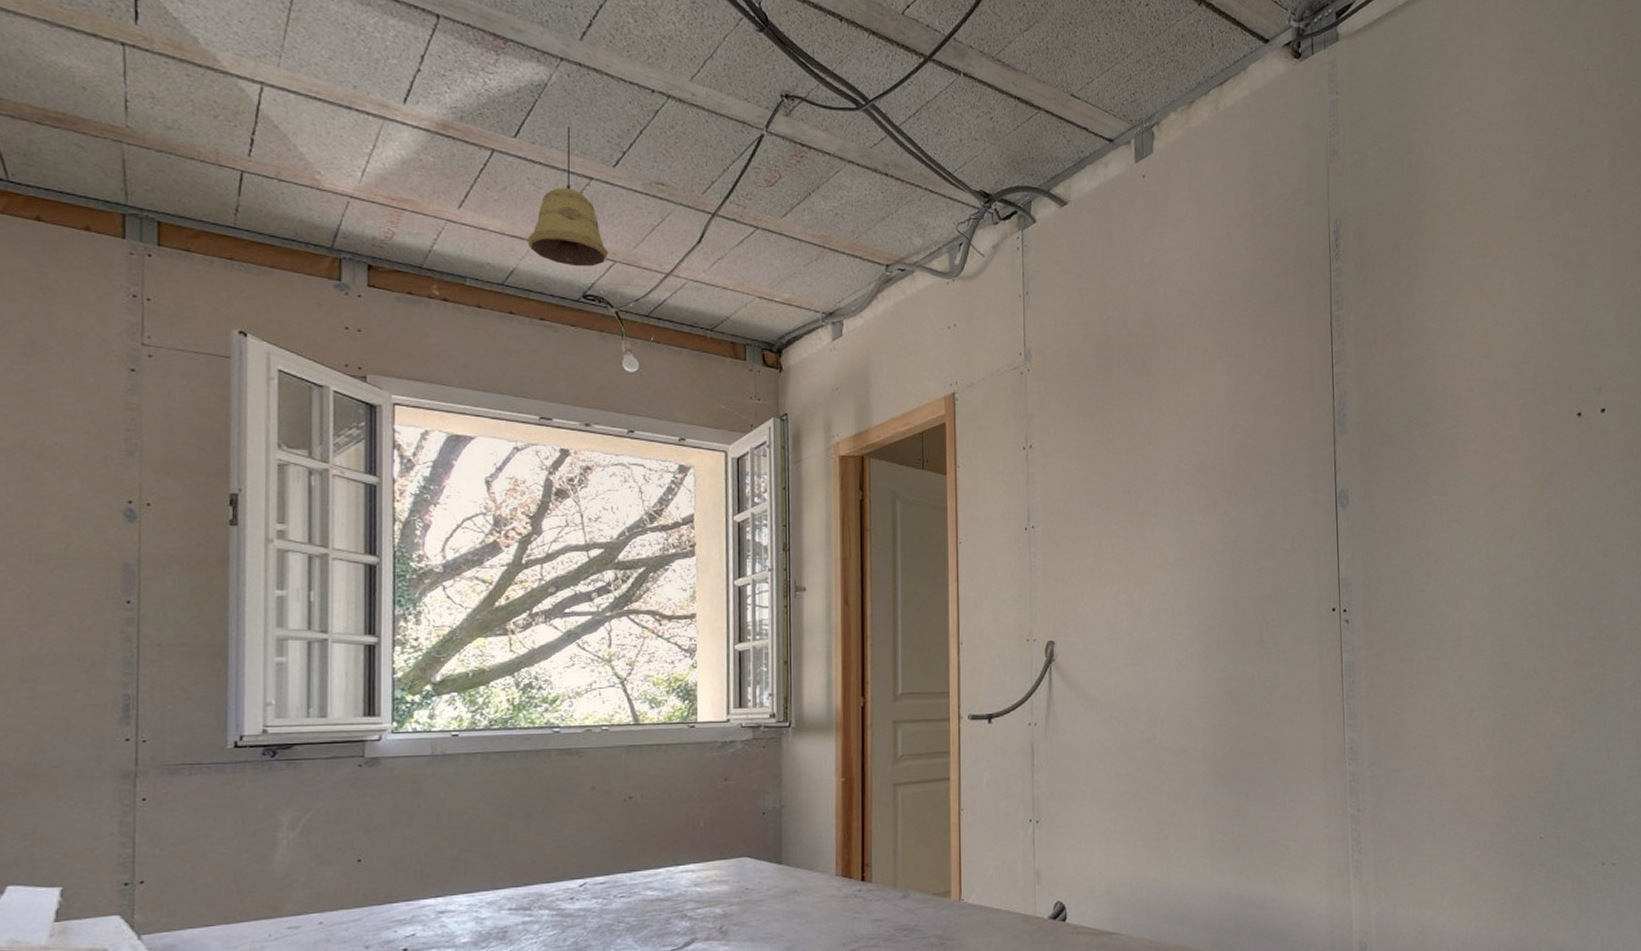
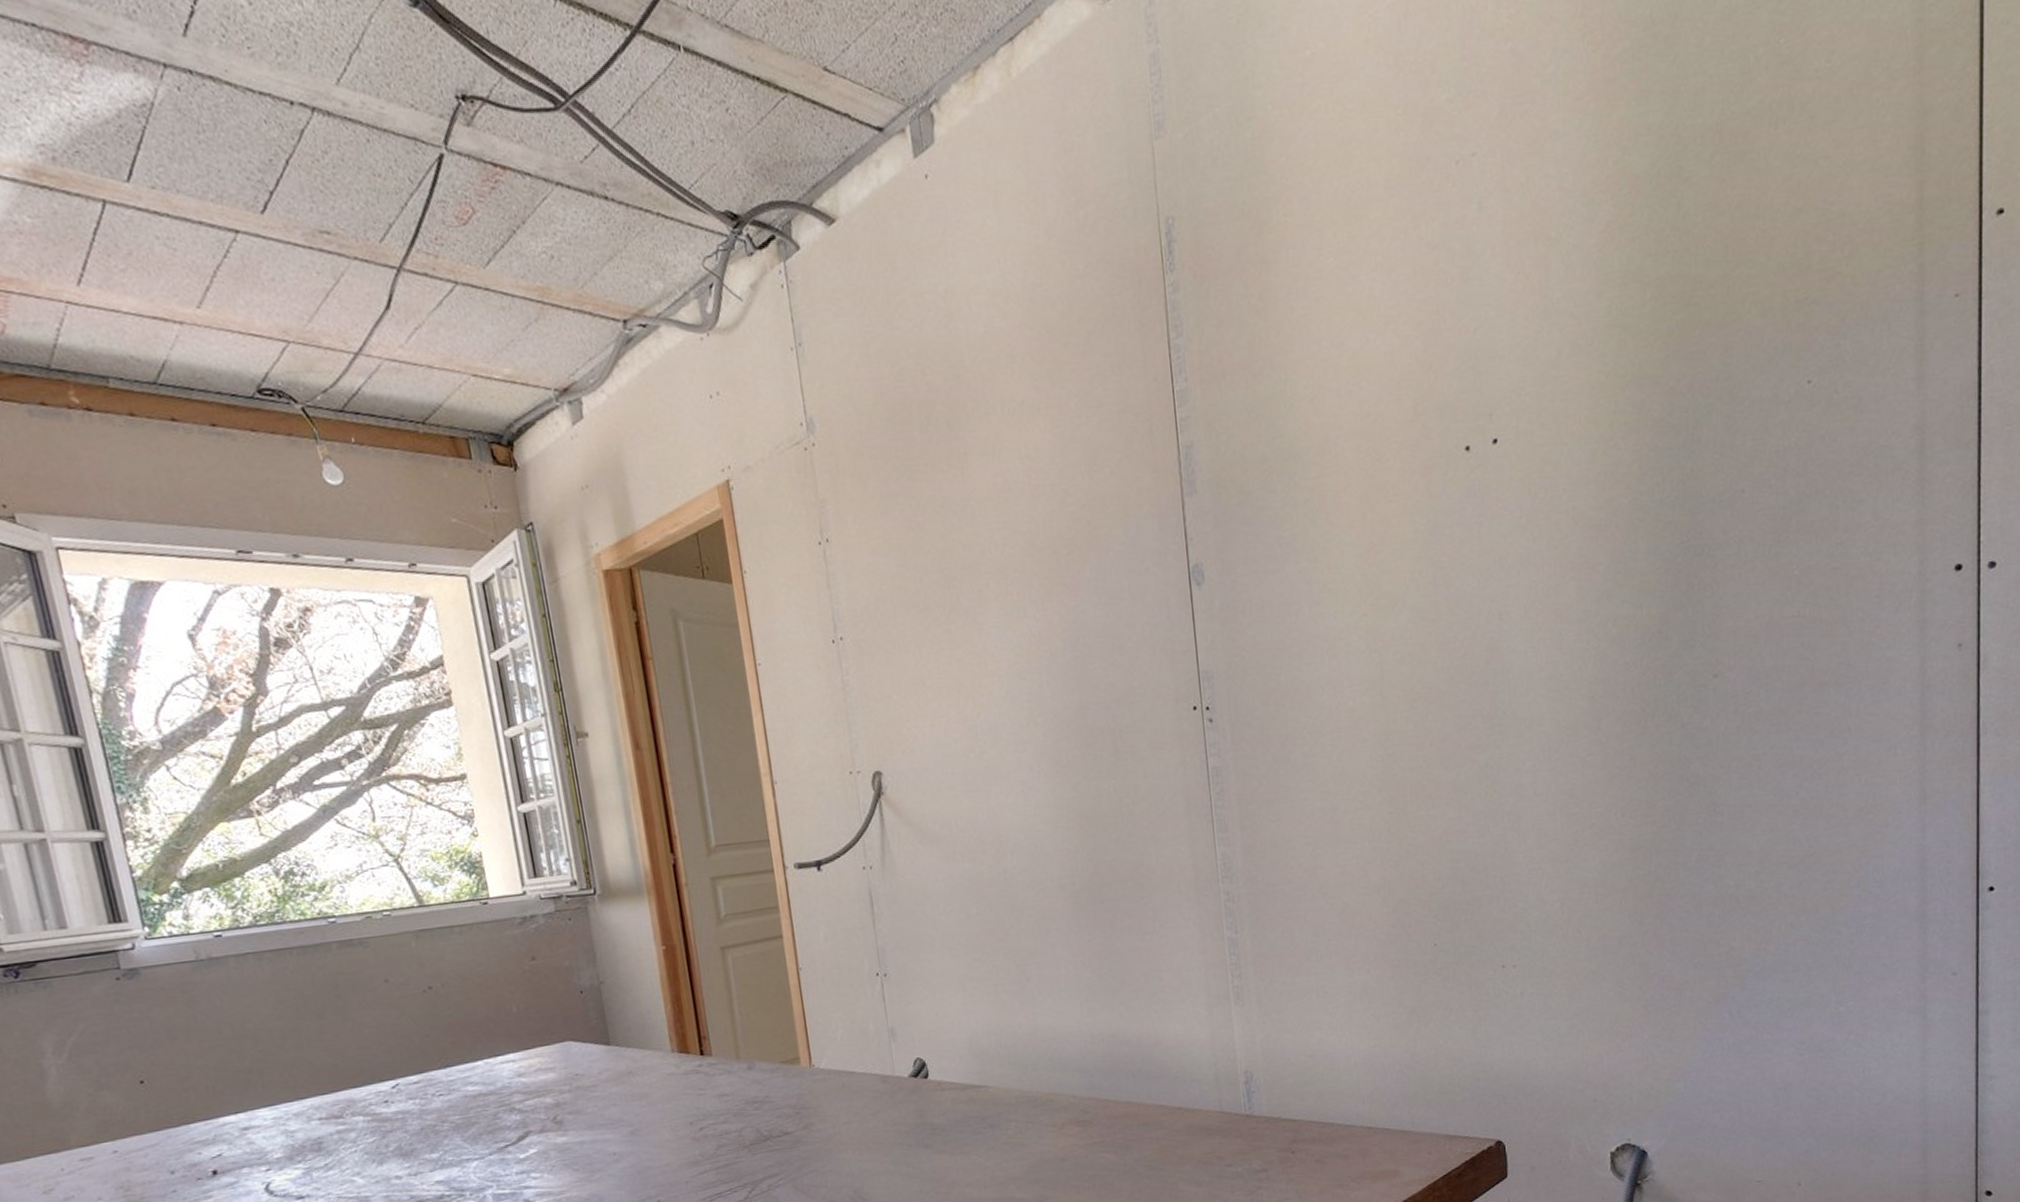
pendant light: present [527,126,609,267] -> none [173,160,279,353]

